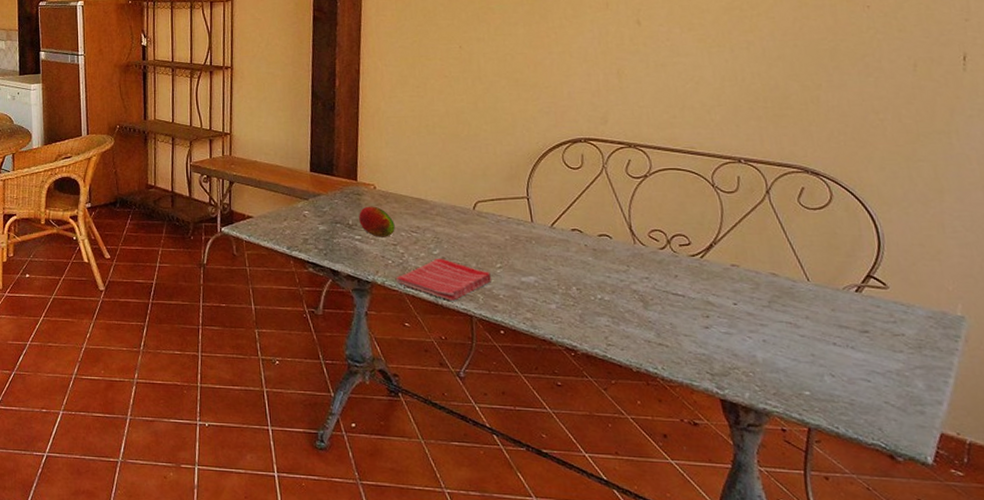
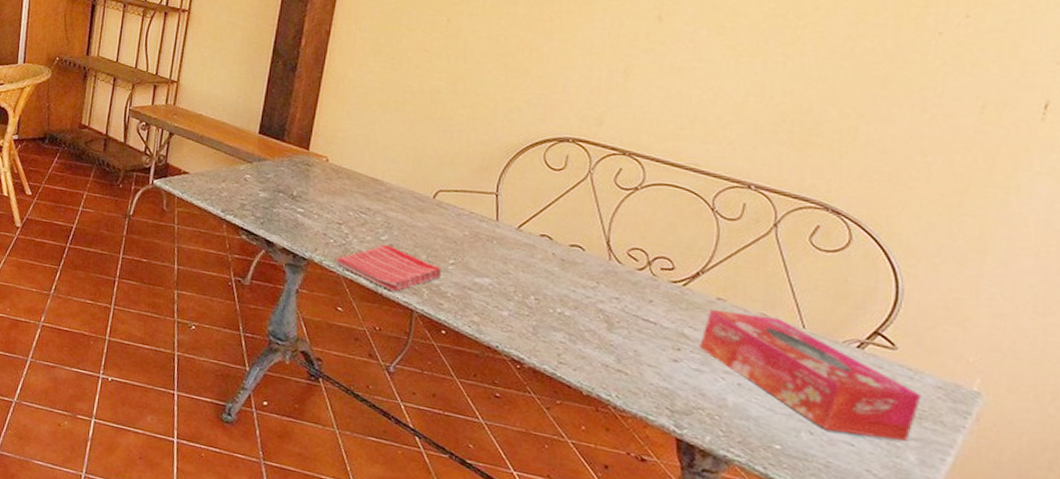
fruit: present [359,206,395,237] -> none [304,178,343,215]
tissue box: none [724,275,918,372] -> present [700,309,922,441]

